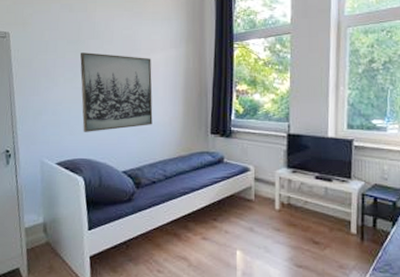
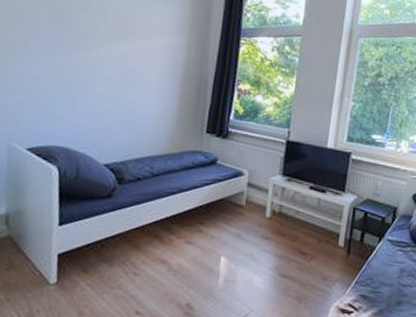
wall art: present [80,53,153,132] -> none [61,27,149,118]

